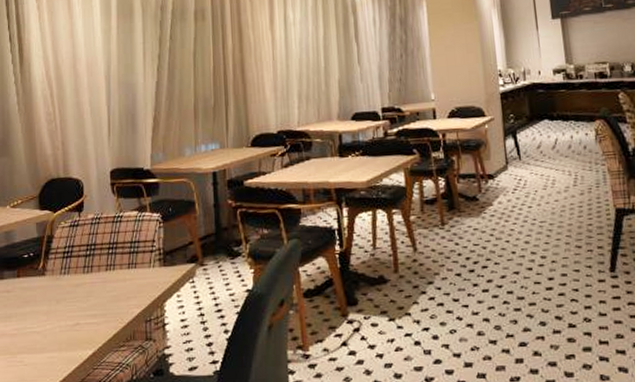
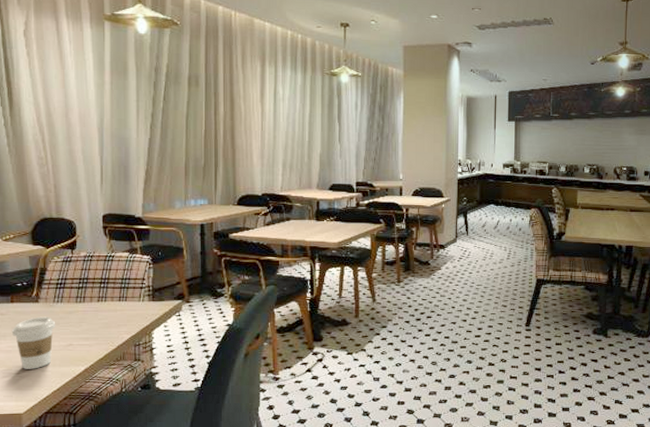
coffee cup: none [17,291,63,356] -> present [11,316,56,369]

